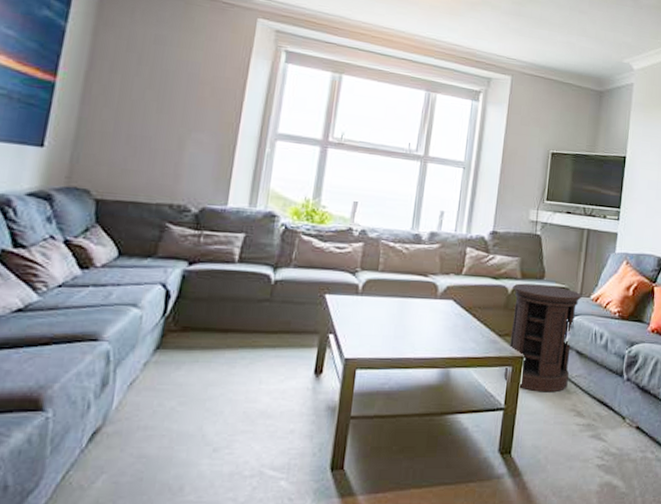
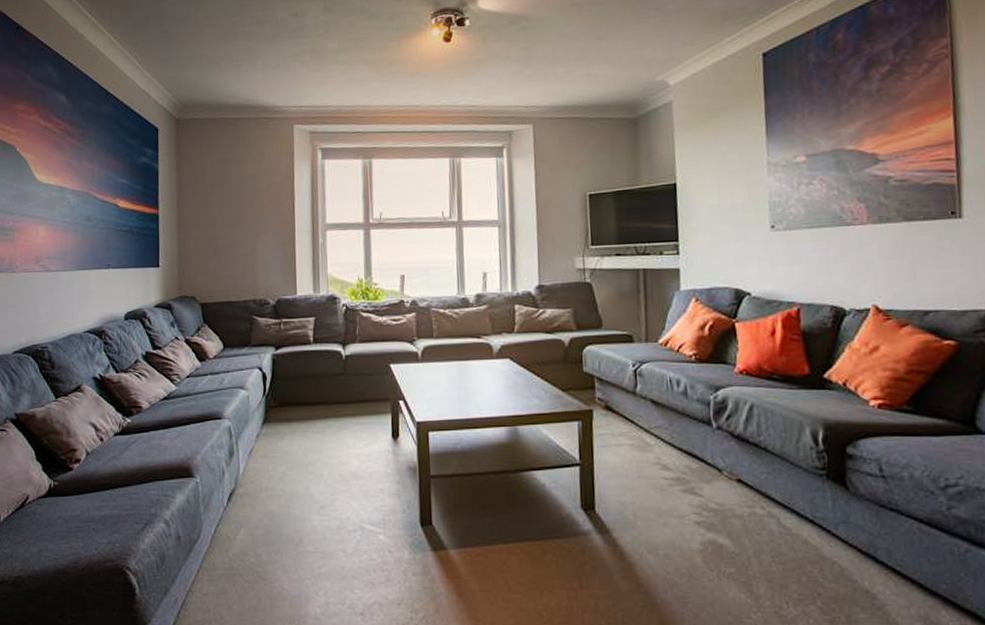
side table: present [503,283,582,393] -> none [569,333,648,446]

